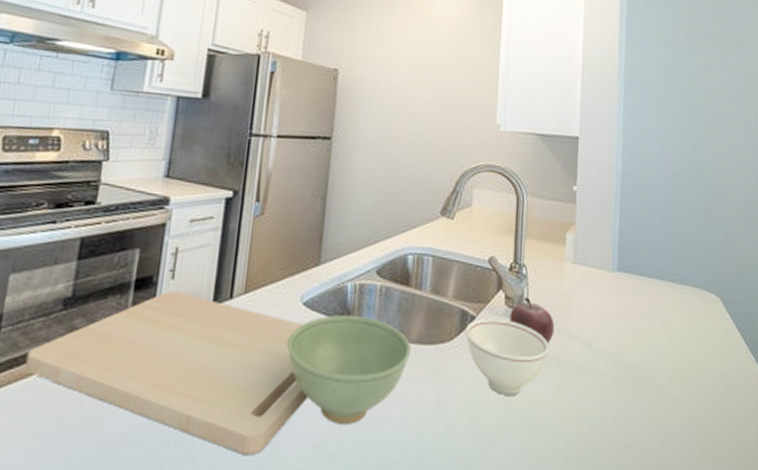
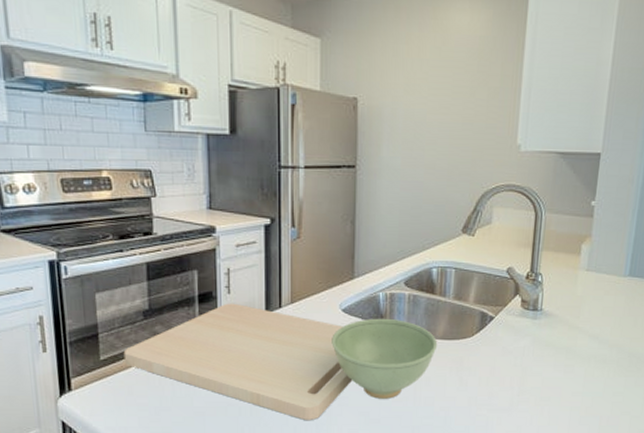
bowl: present [465,318,550,397] -> none [485,318,560,378]
fruit: present [509,297,555,344] -> none [525,300,566,338]

